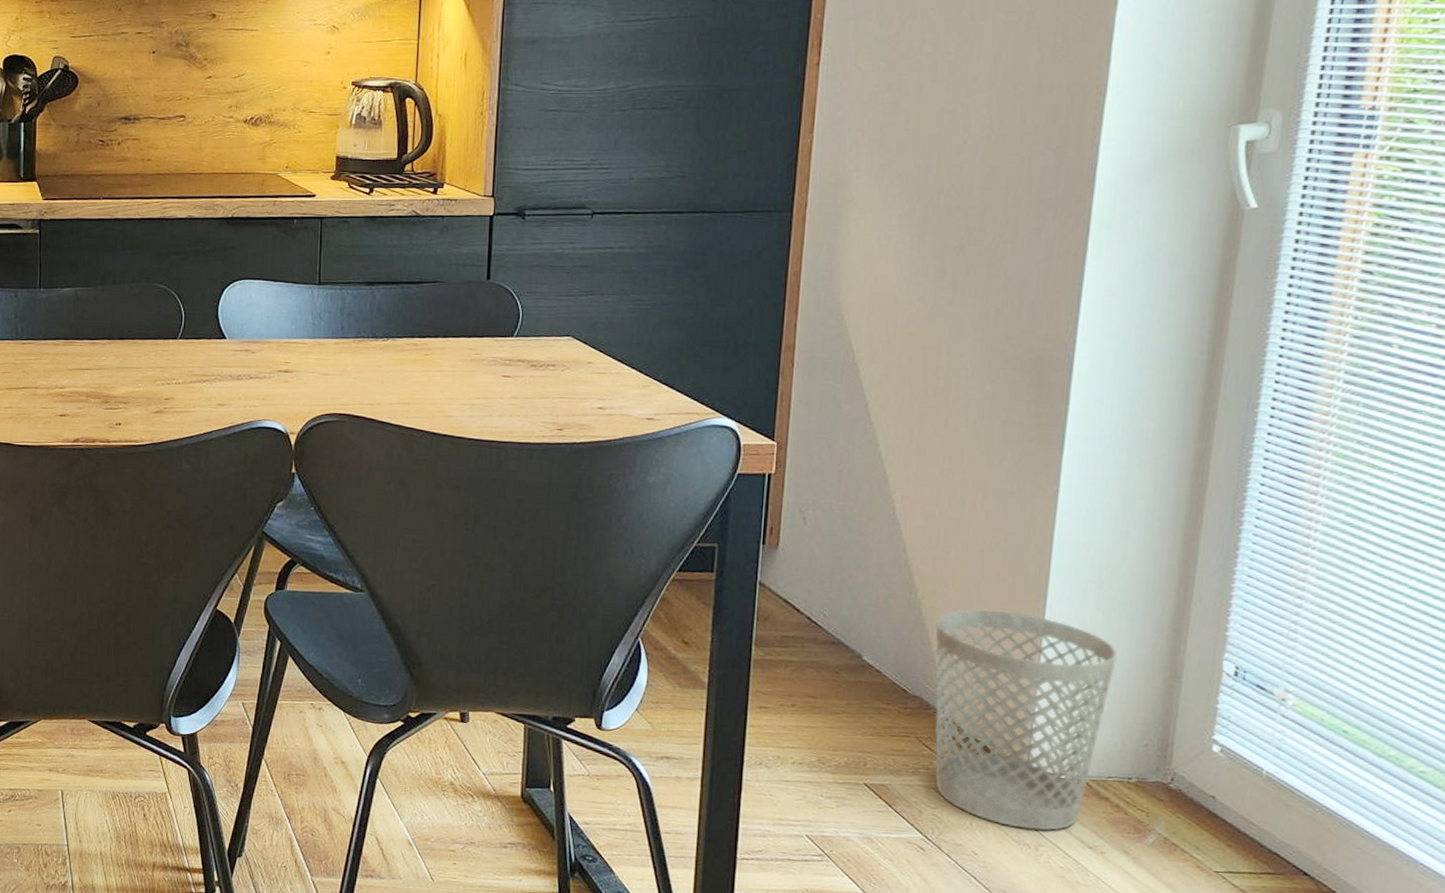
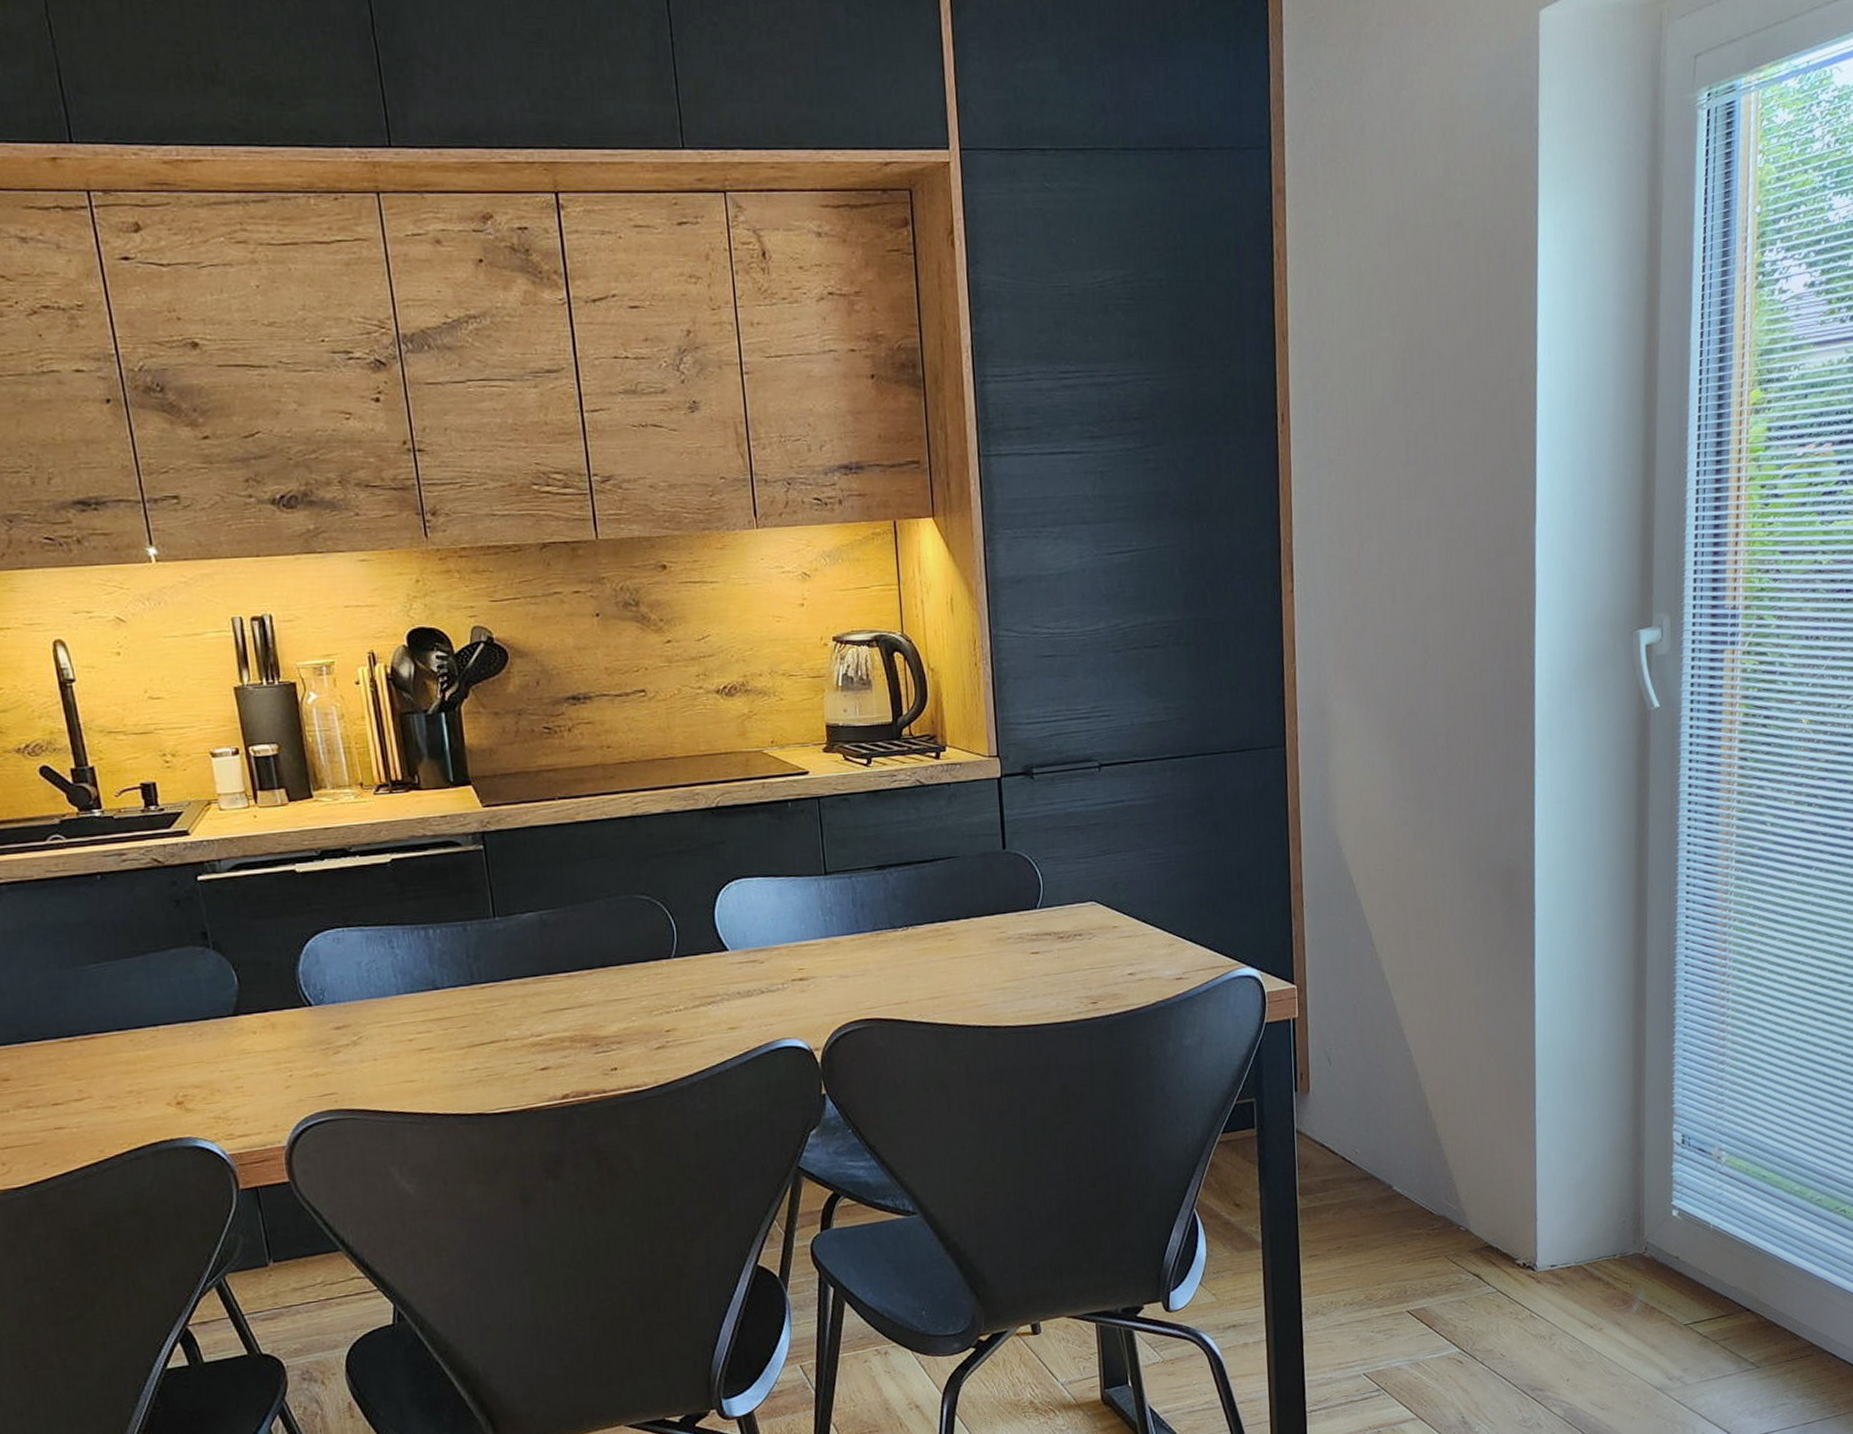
wastebasket: present [934,609,1117,831] -> none [1450,1118,1594,1323]

